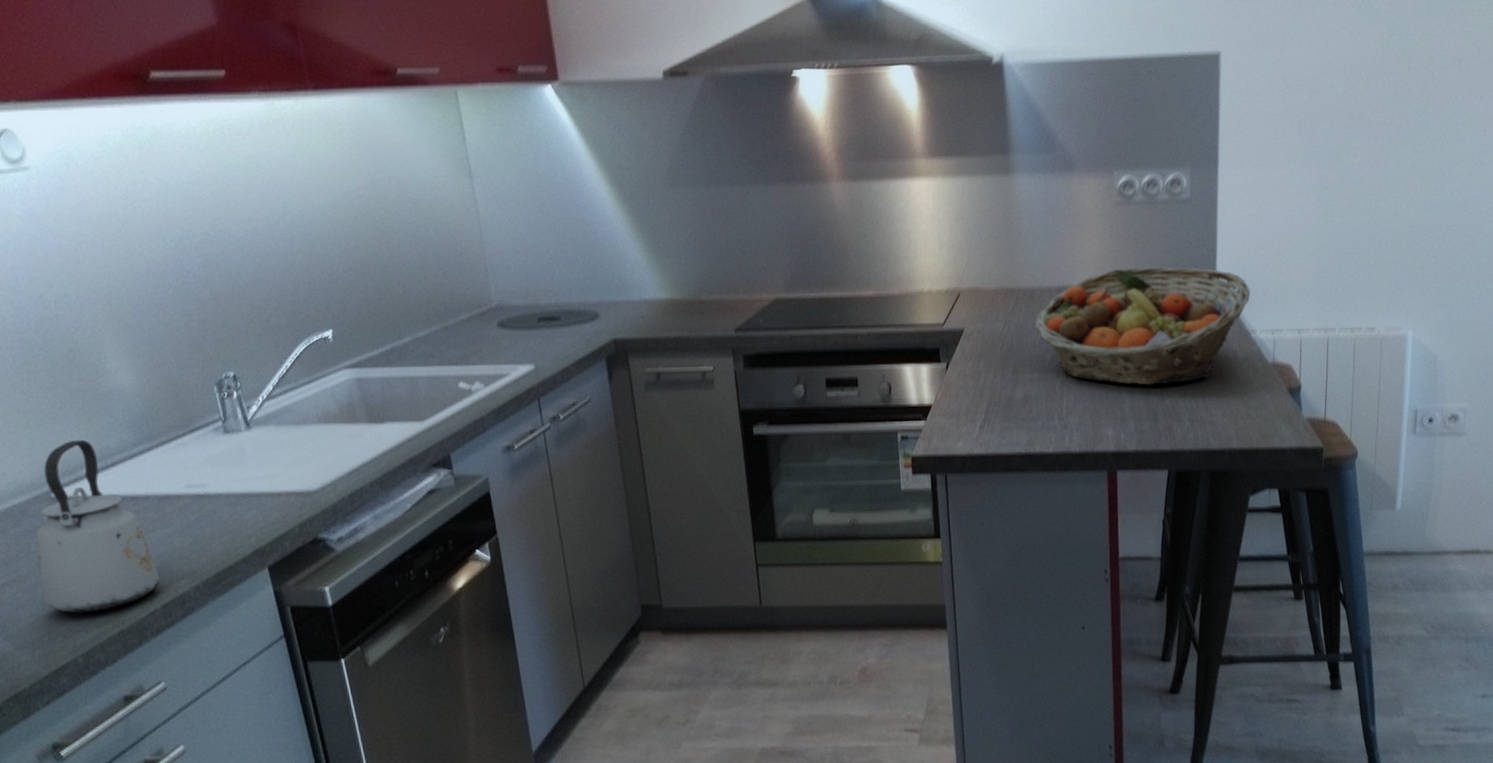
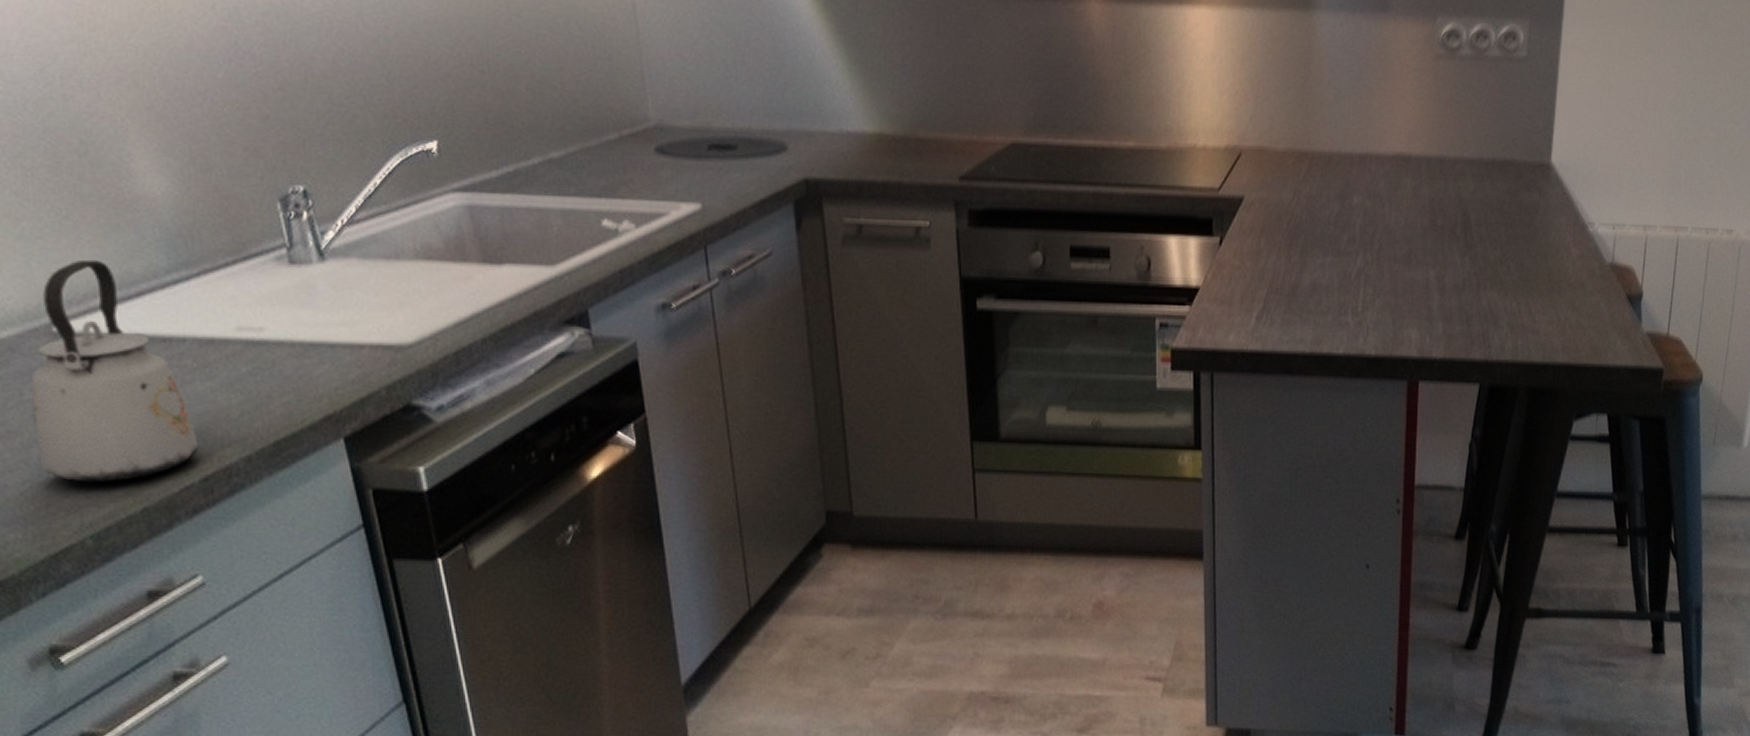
fruit basket: present [1035,266,1251,386] -> none [1330,136,1592,281]

